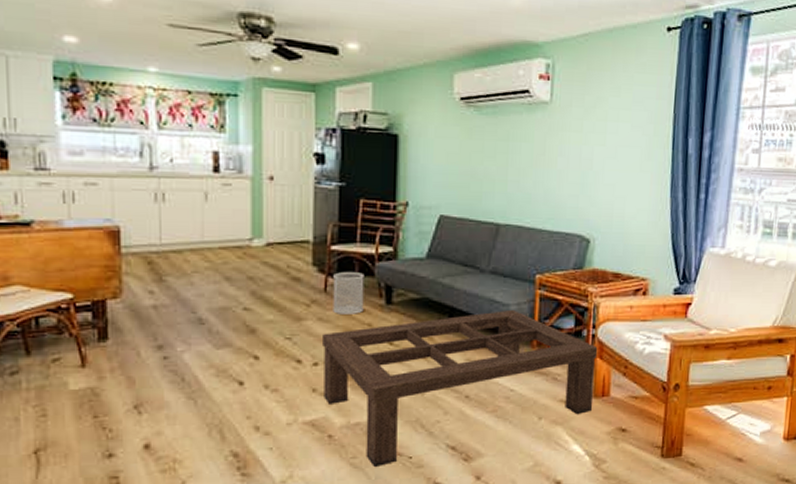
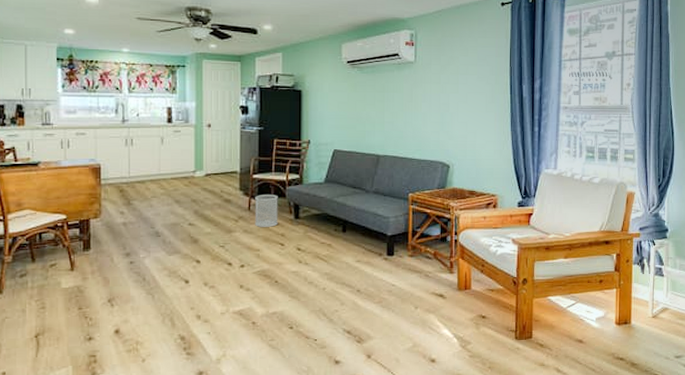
coffee table: present [323,309,598,468] -> none [247,221,460,348]

